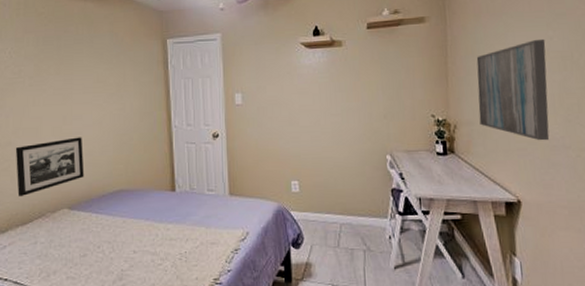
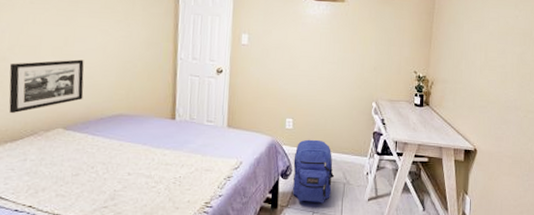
backpack: none [304,202,353,275] -> present [292,139,335,204]
wall art: present [476,38,550,141] -> none [452,16,512,102]

